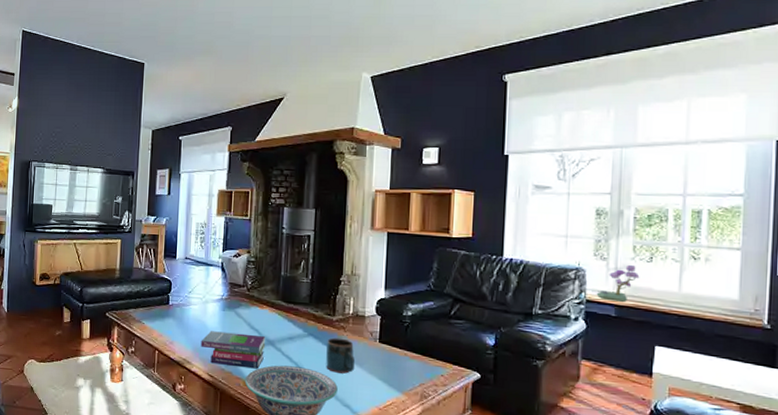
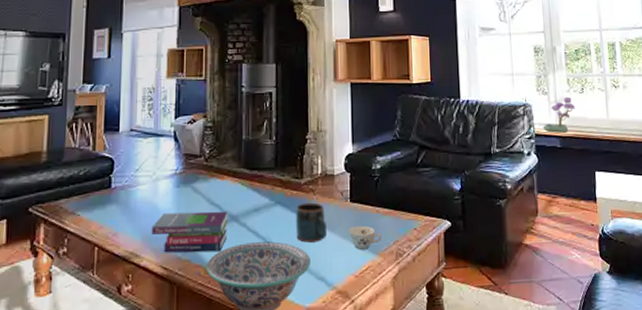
teacup: none [375,364,407,387] -> present [348,225,381,250]

